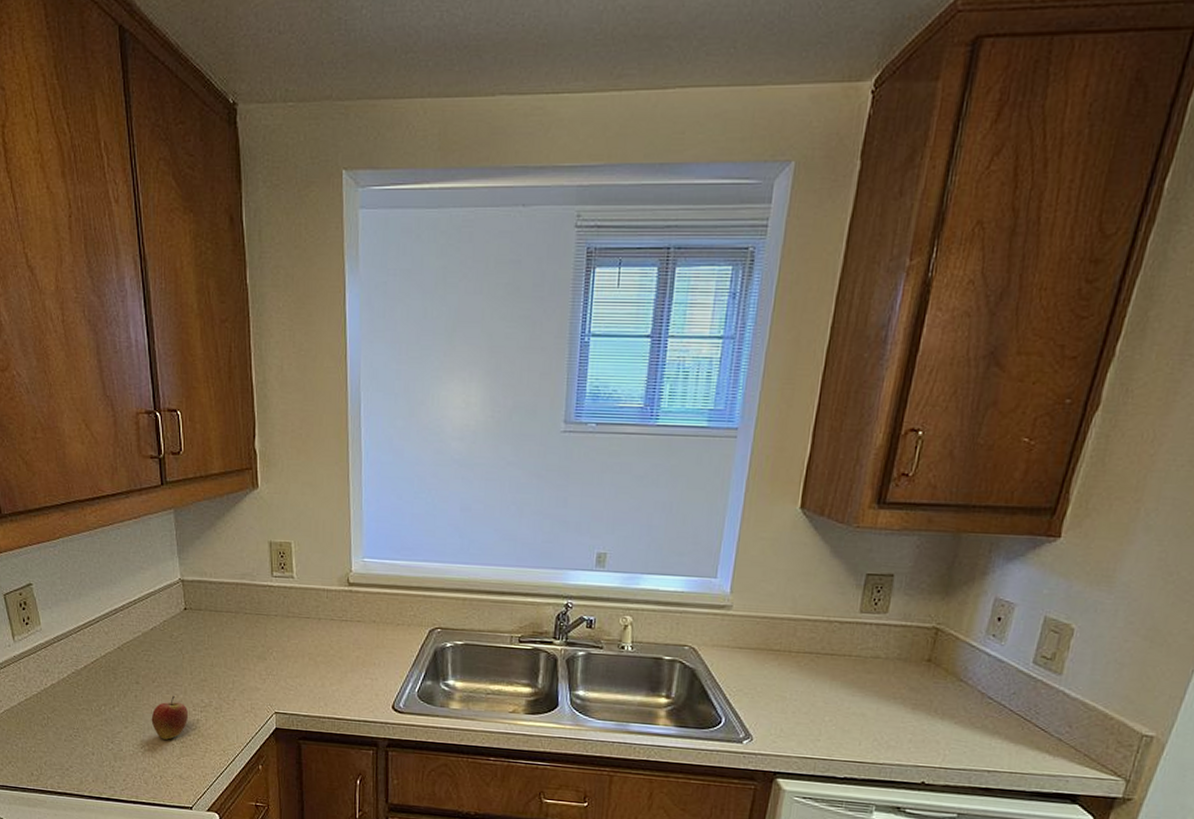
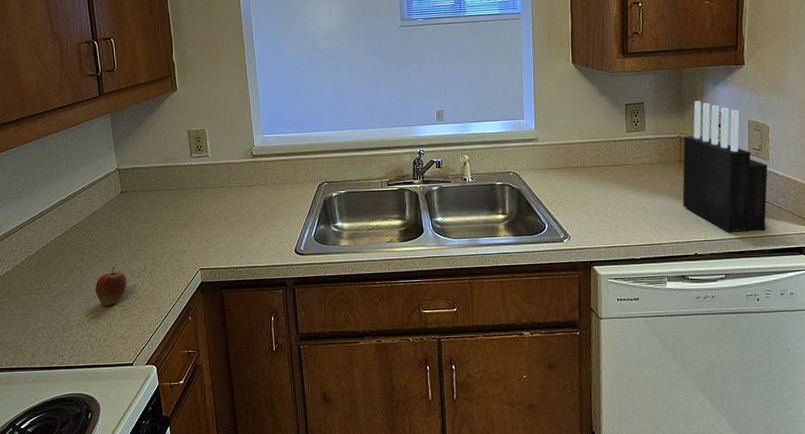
knife block: none [918,581,1057,766] -> present [682,101,768,233]

